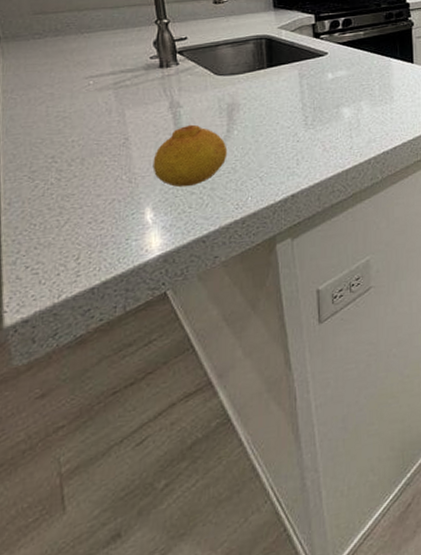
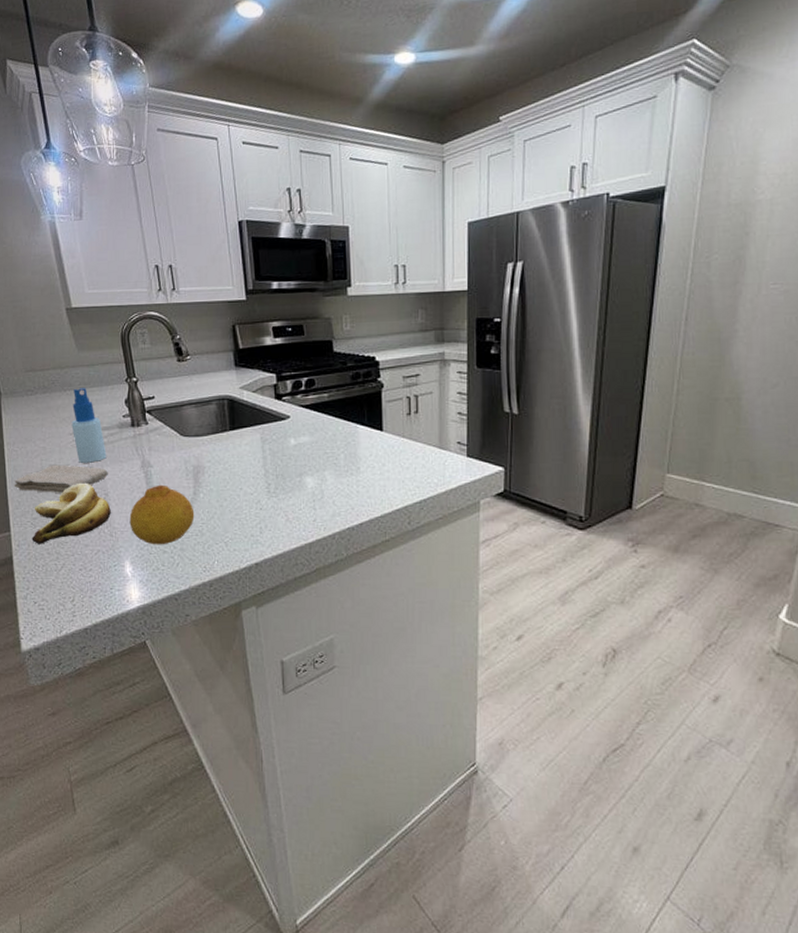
washcloth: none [8,110,130,143] -> present [14,464,108,493]
banana: none [28,128,131,200] -> present [32,482,111,544]
spray bottle: none [88,30,129,108] -> present [71,388,107,463]

